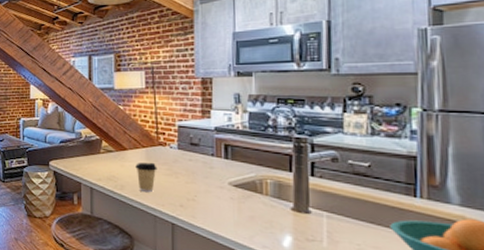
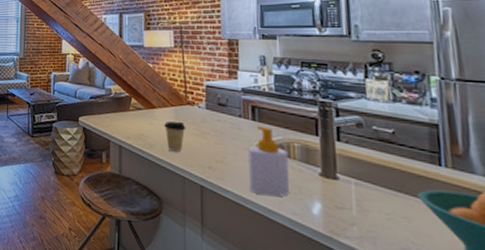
soap bottle: none [220,163,261,232] -> present [248,125,290,197]

